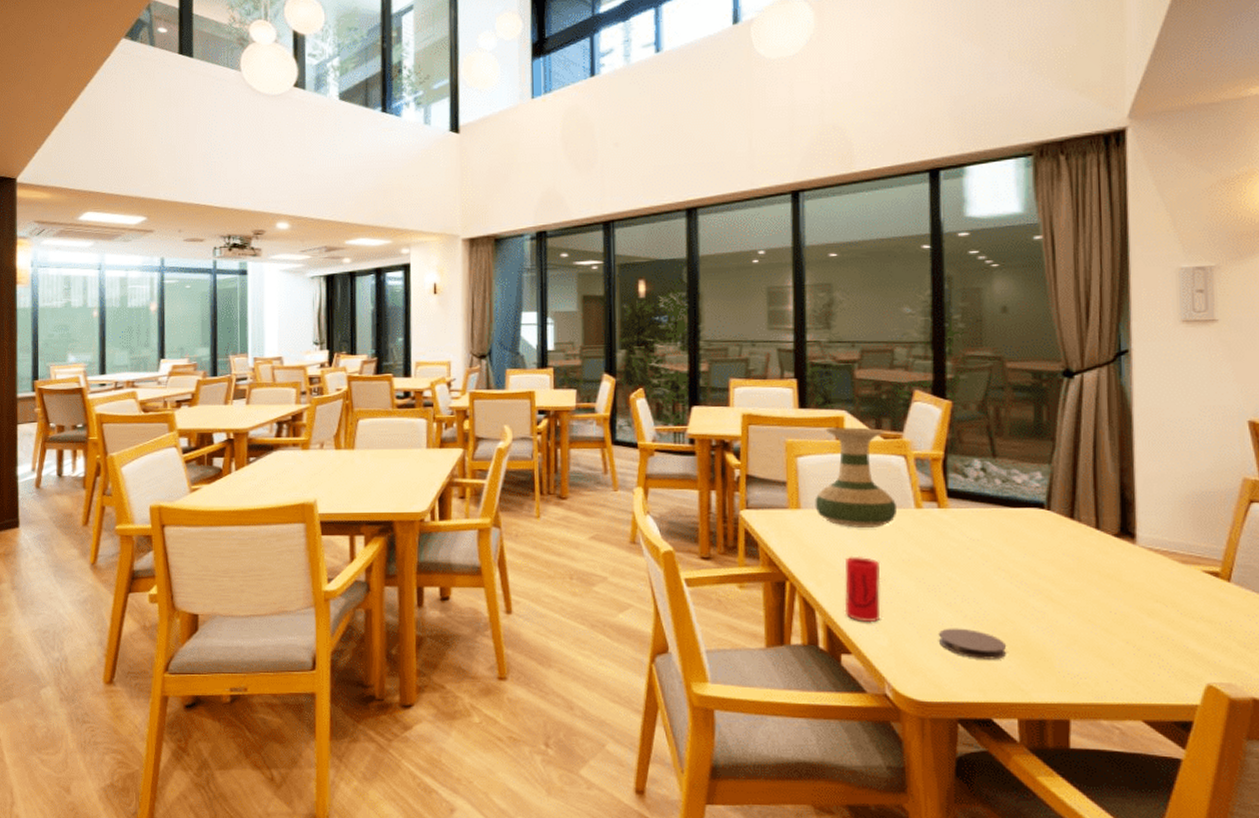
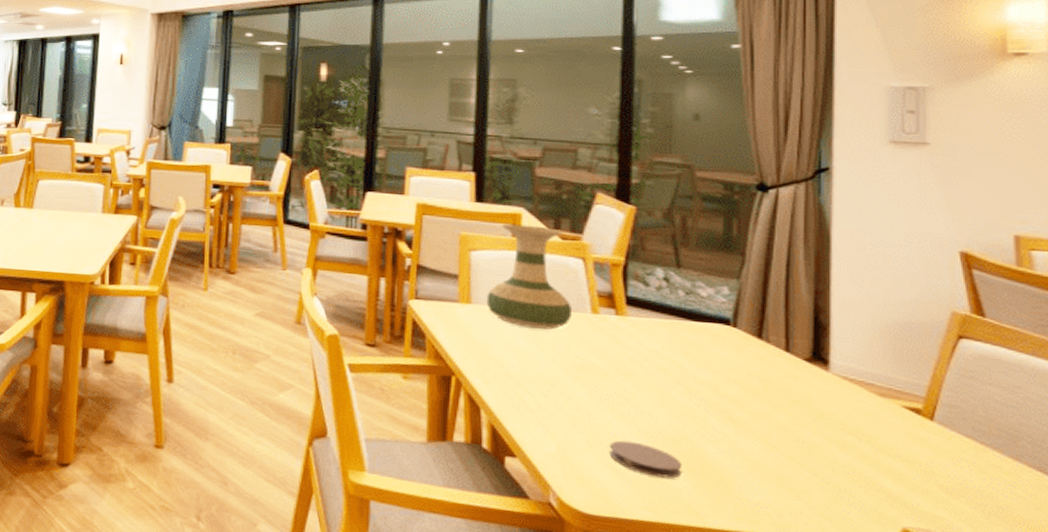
cup: present [844,556,881,623] -> none [511,356,552,427]

